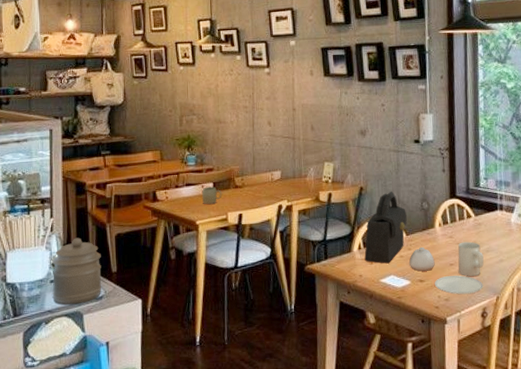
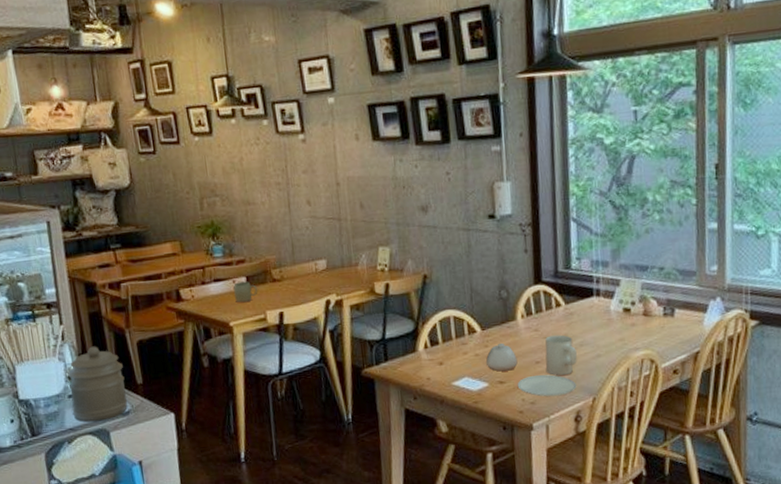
handbag: present [364,191,408,264] -> none [432,278,483,364]

